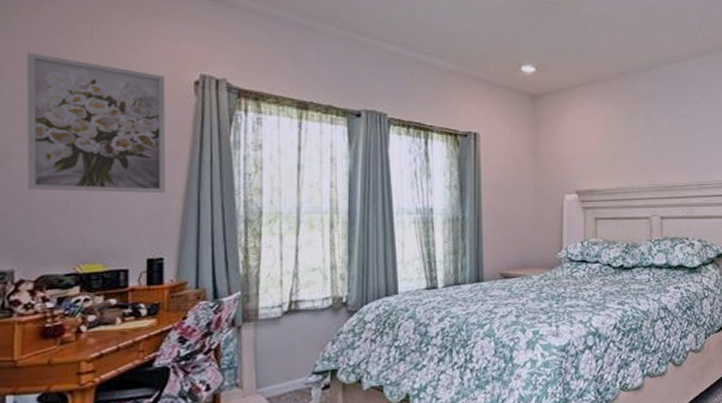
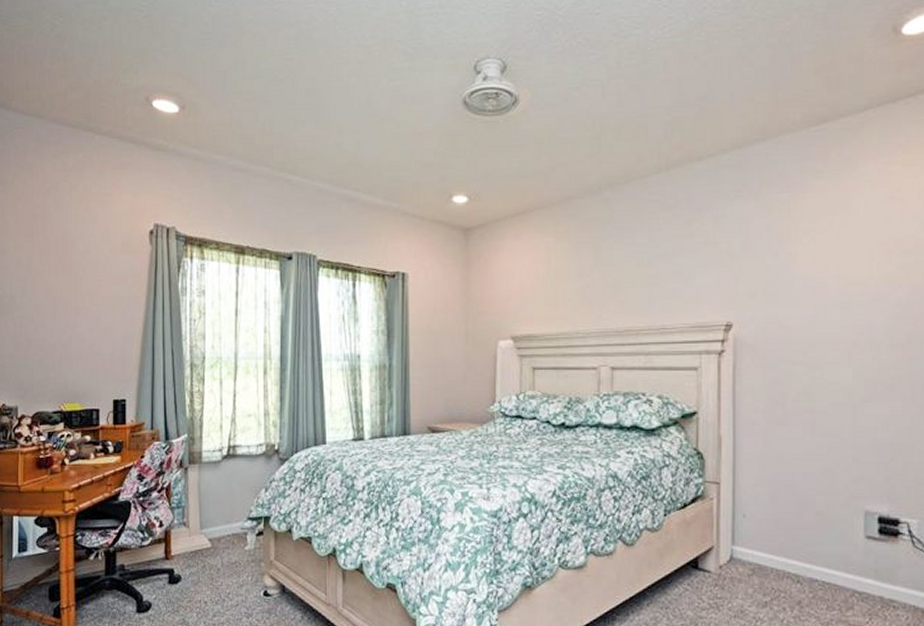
wall art: present [26,53,166,194] -> none [25,212,128,339]

